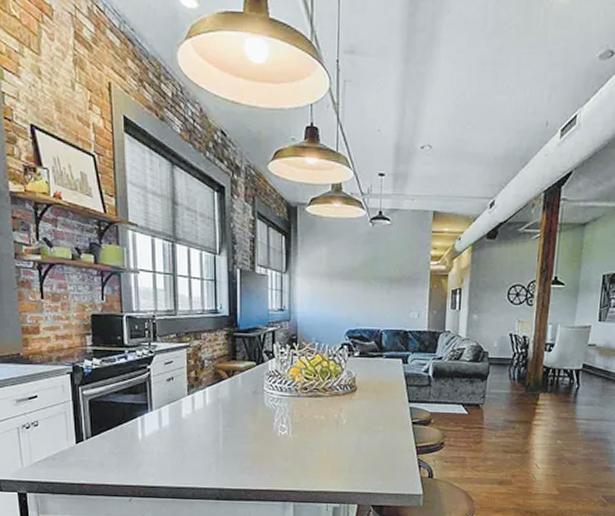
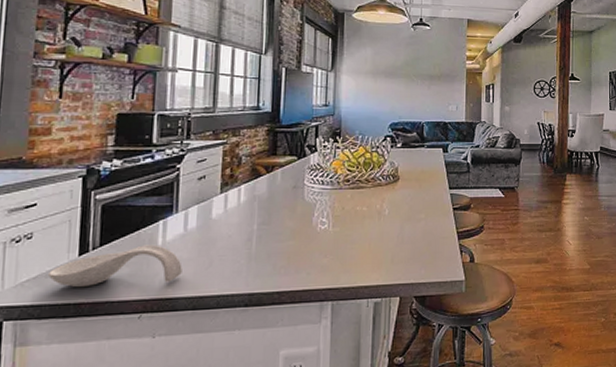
spoon rest: none [55,438,161,472] -> present [49,244,182,288]

